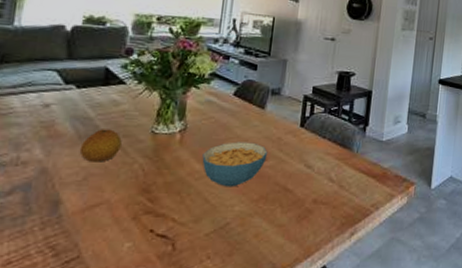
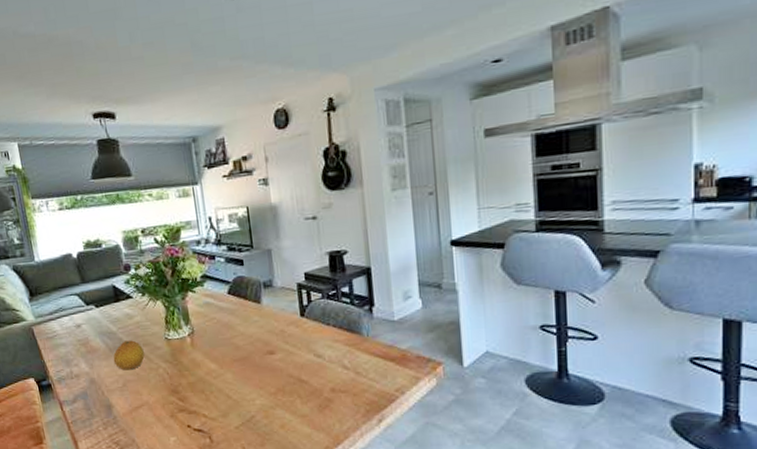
cereal bowl: present [202,142,268,187] -> none [214,338,275,383]

